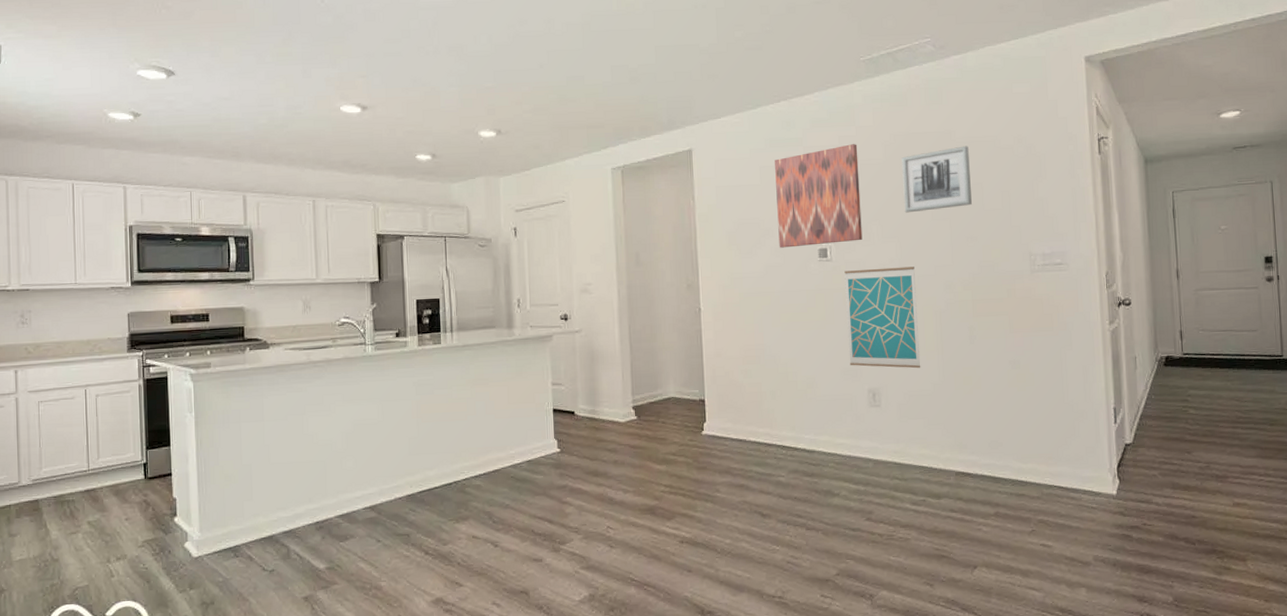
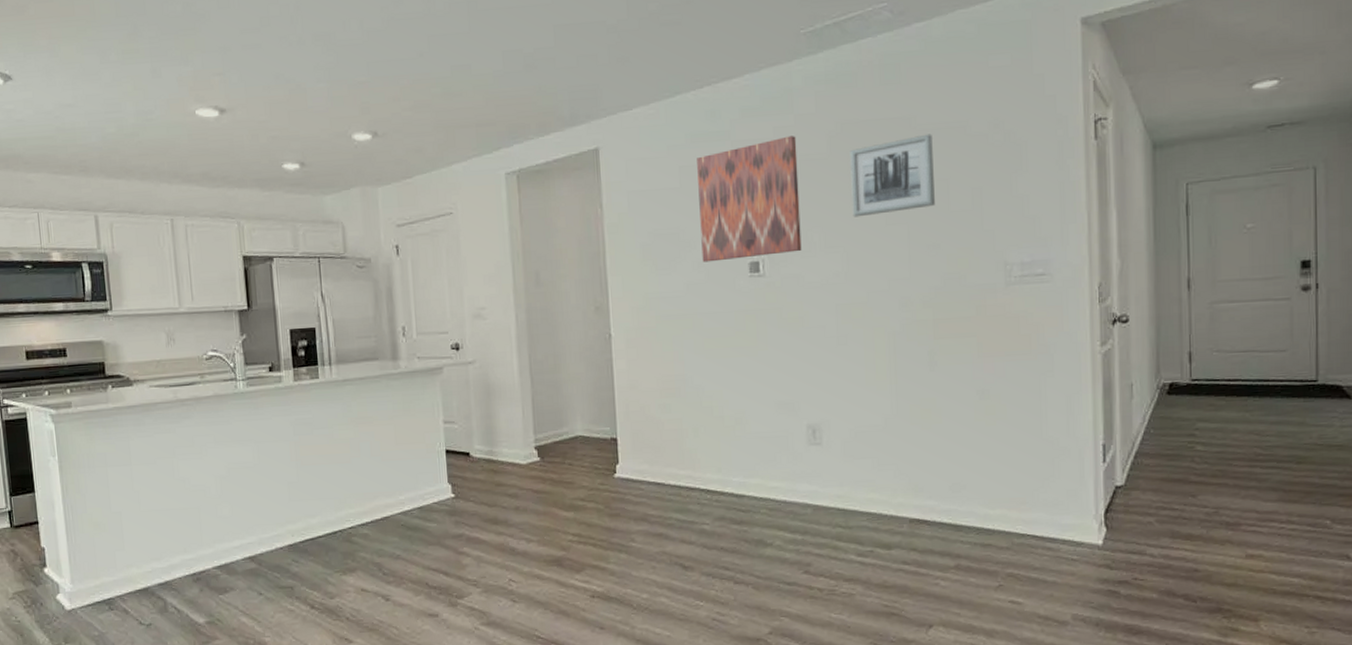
wall art: present [844,266,921,369] -> none [780,281,870,401]

